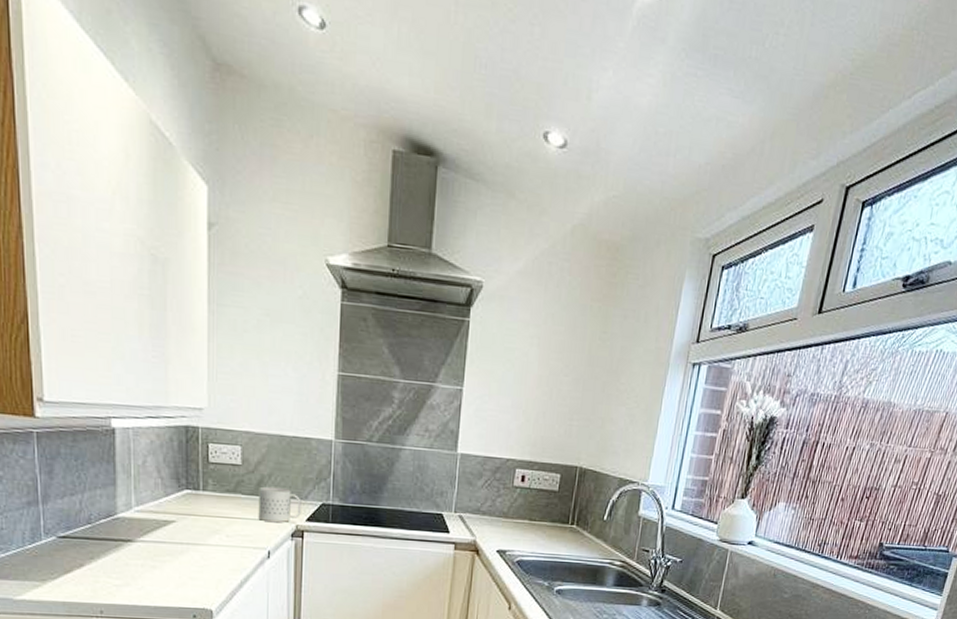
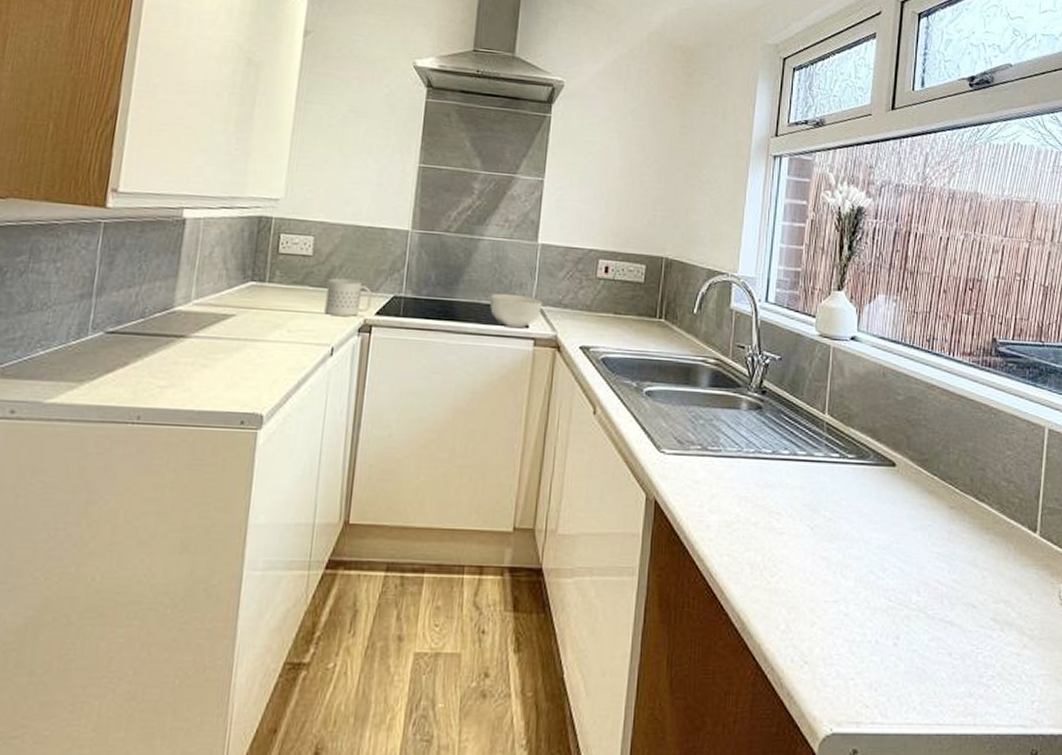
bowl: none [412,500,463,534] -> present [489,292,543,329]

